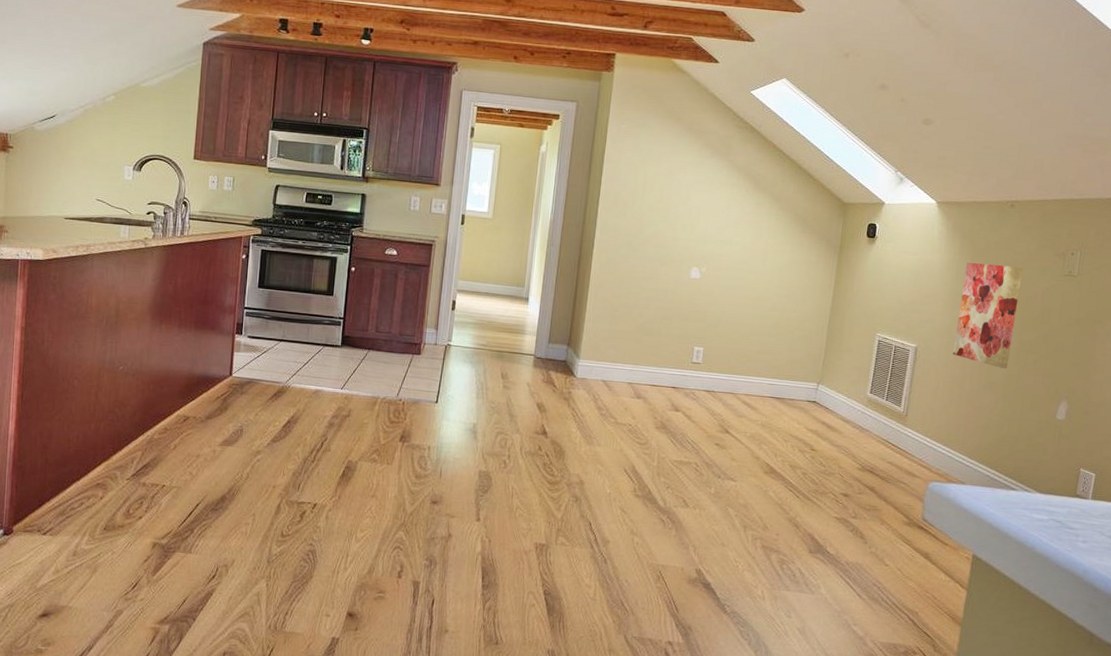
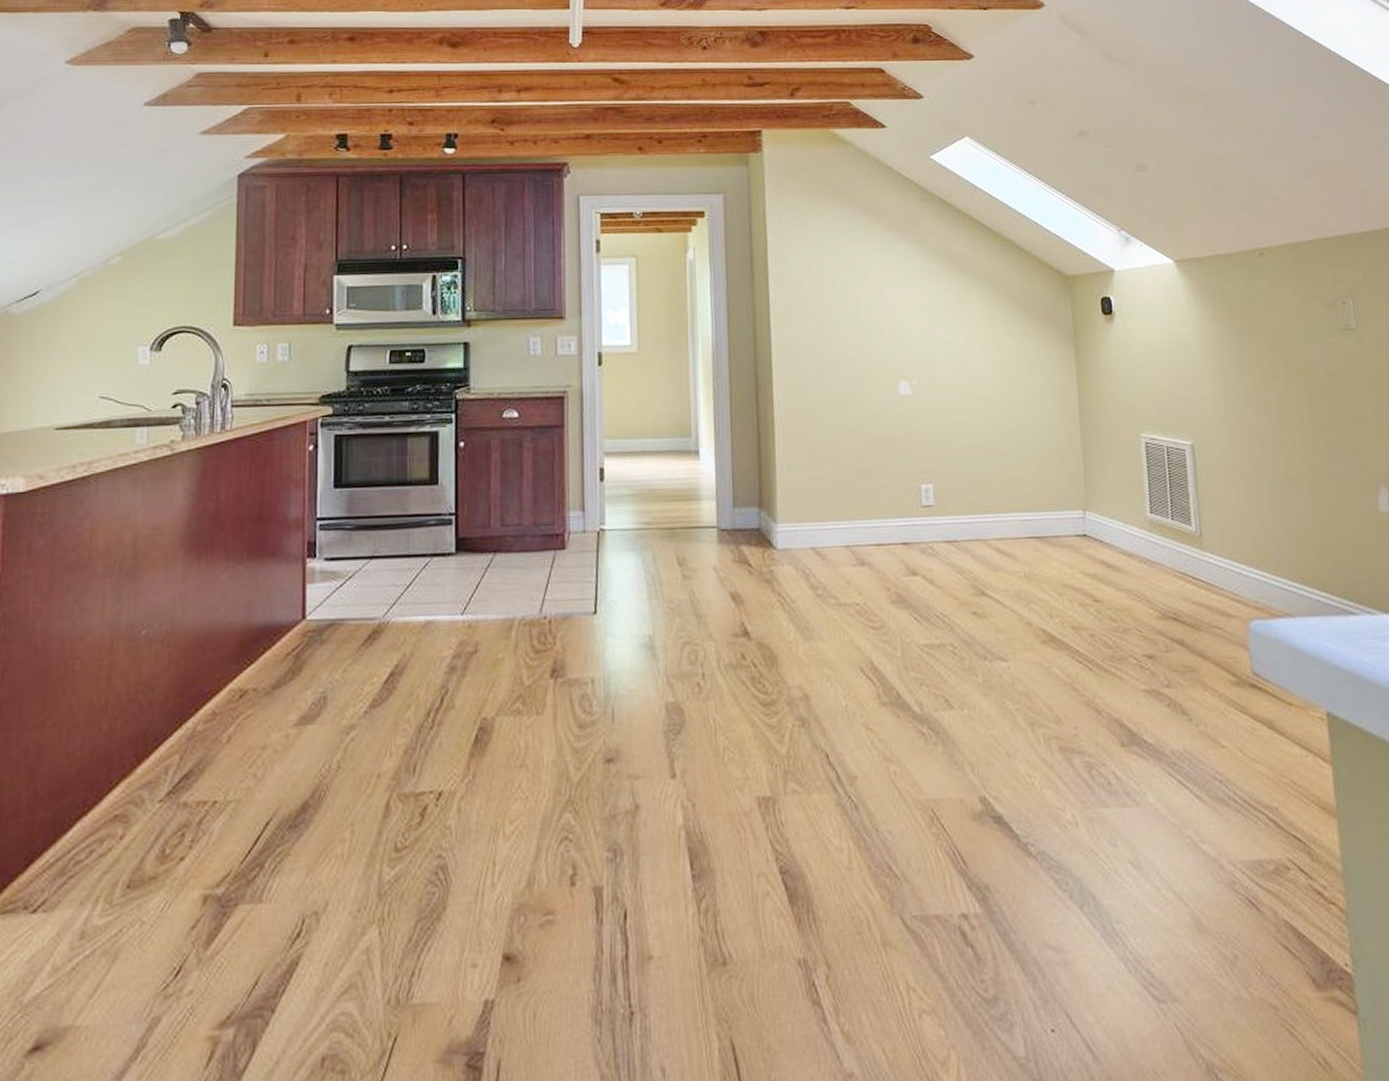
wall art: present [953,262,1024,369] -> none [1227,327,1306,457]

